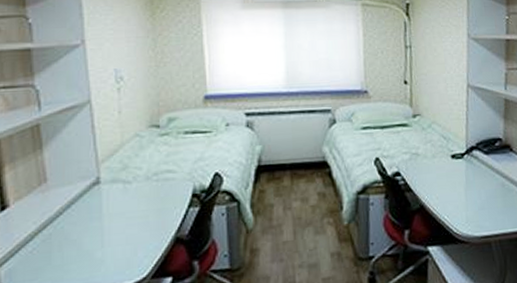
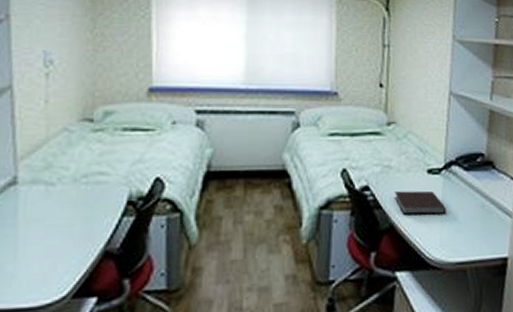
notebook: none [423,174,470,196] -> present [395,190,446,215]

